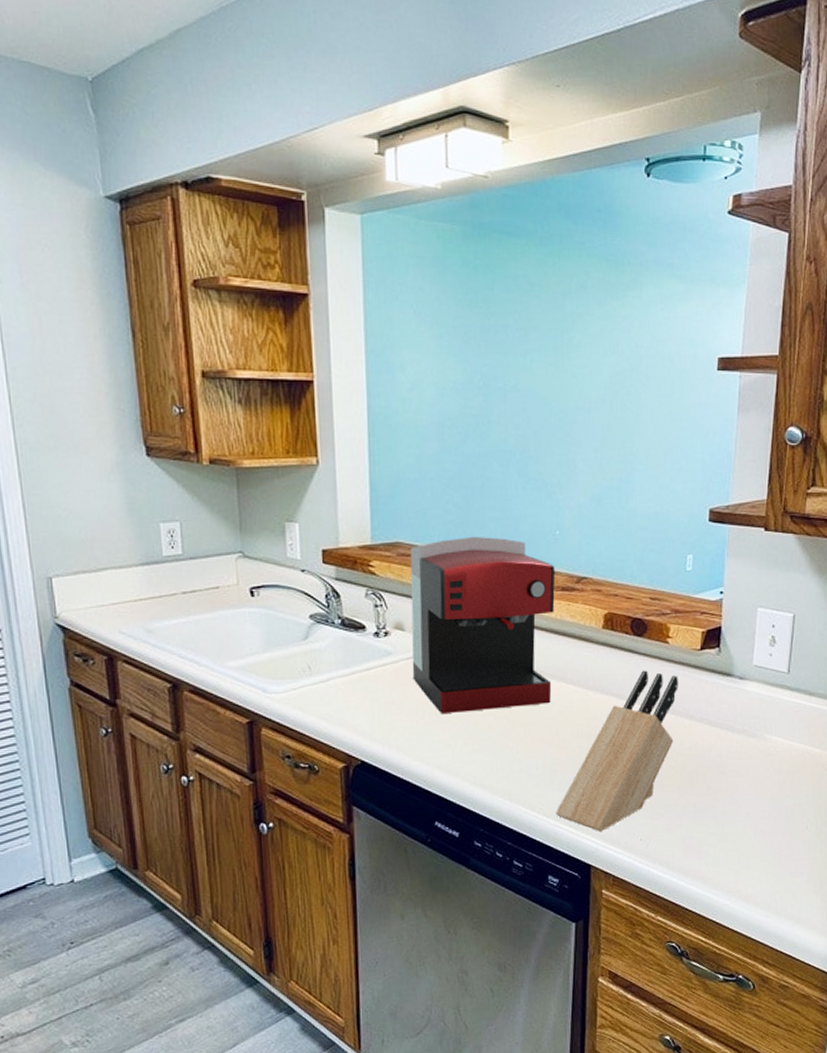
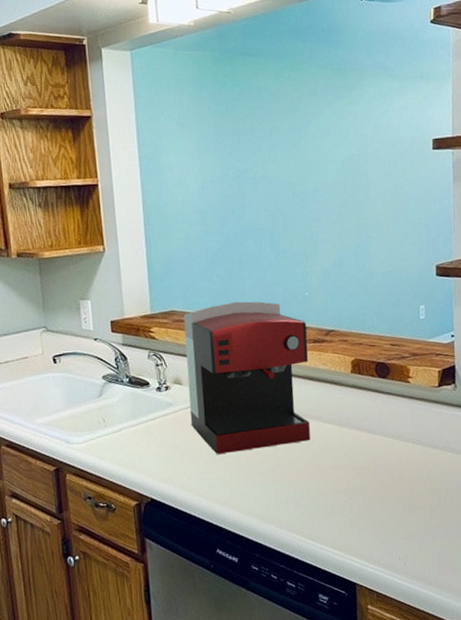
knife block: present [555,670,678,832] -> none [321,407,422,553]

